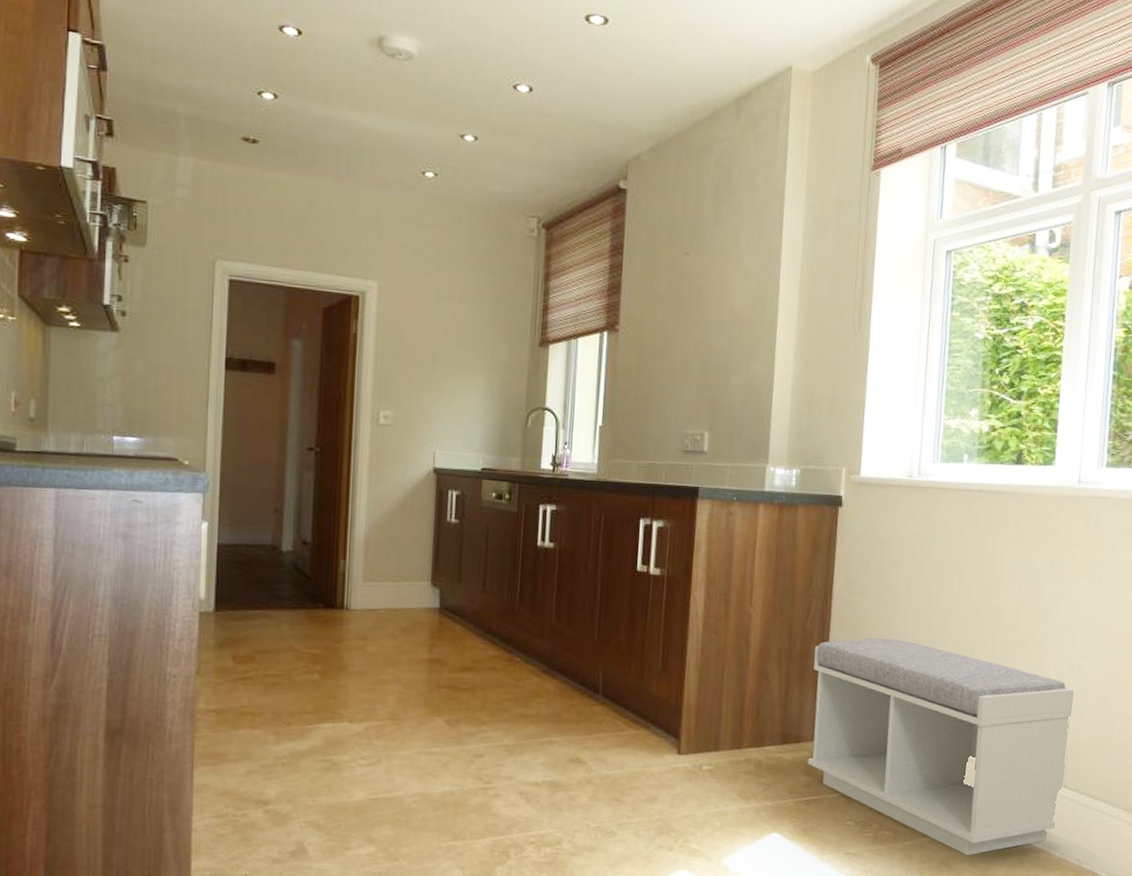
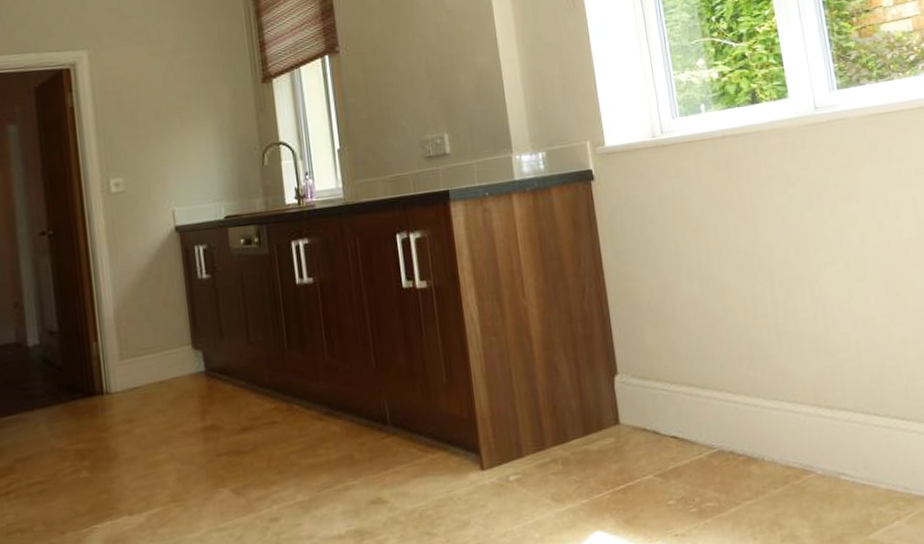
bench: present [808,638,1075,856] -> none [597,300,875,510]

